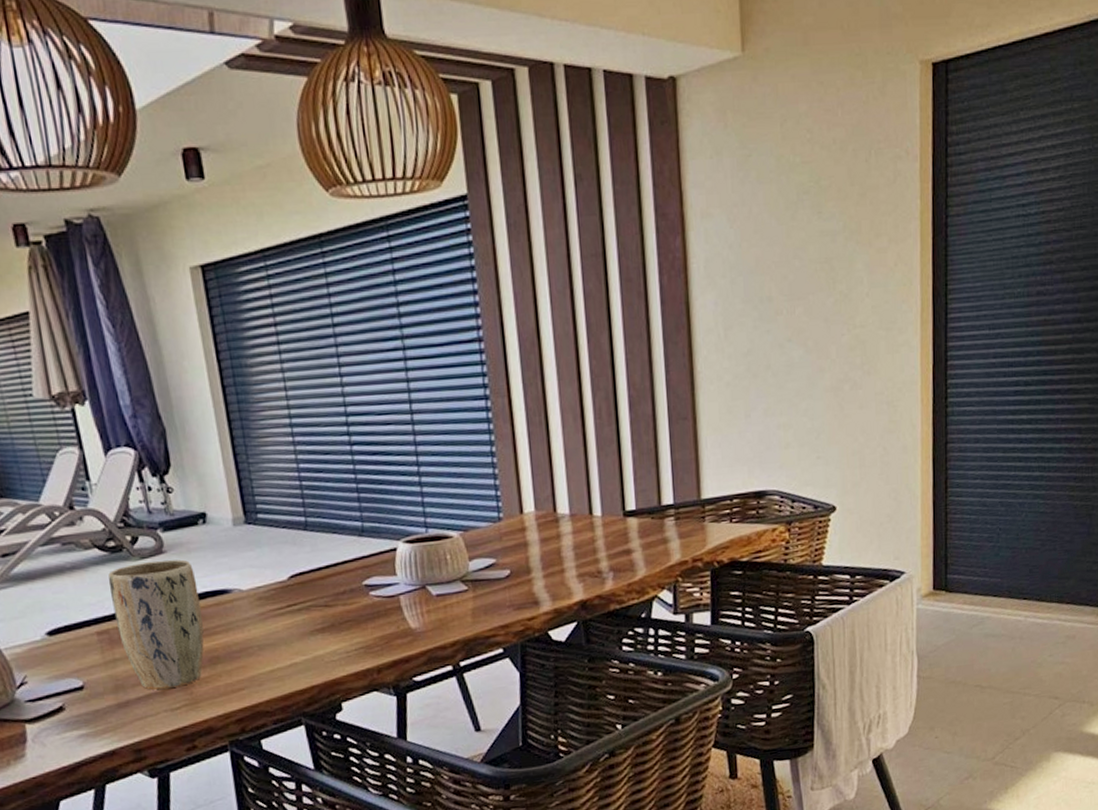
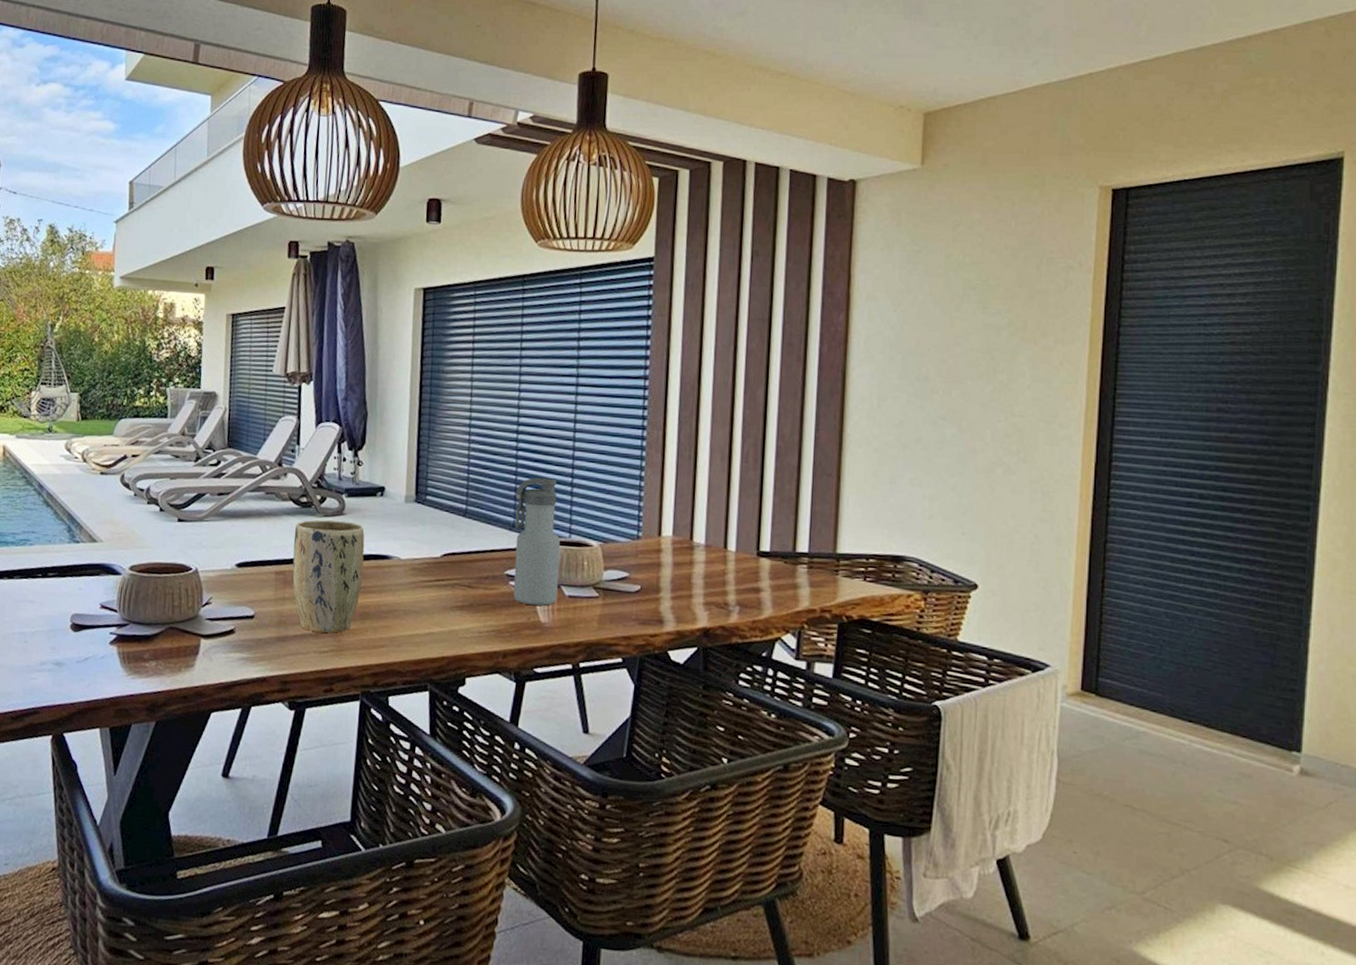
water bottle: none [358,470,424,613] -> present [513,477,561,606]

